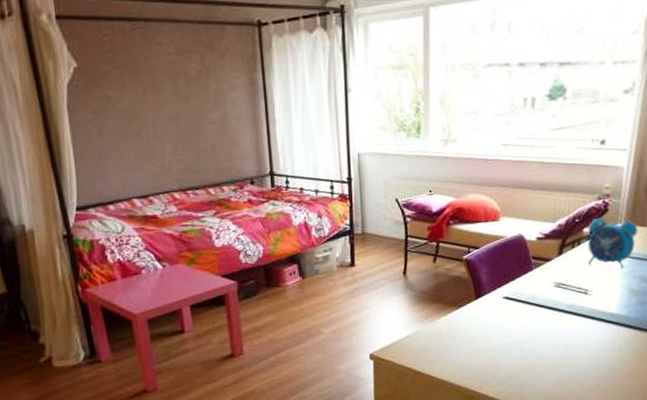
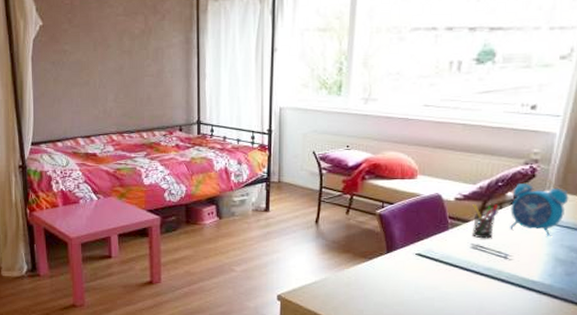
pen holder: none [553,241,577,277] -> present [472,204,499,239]

